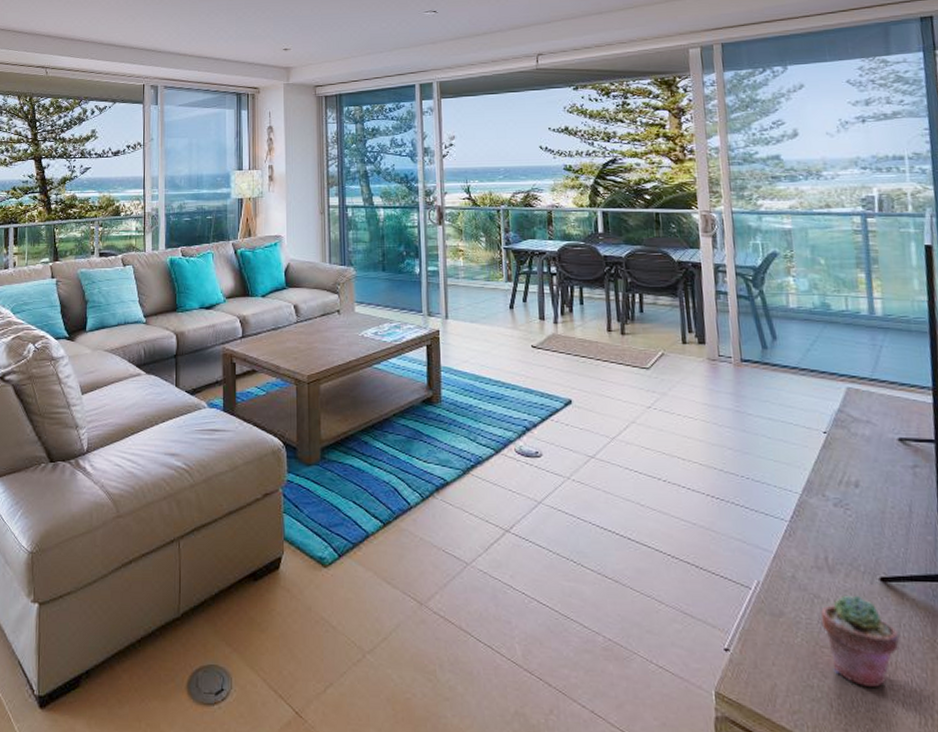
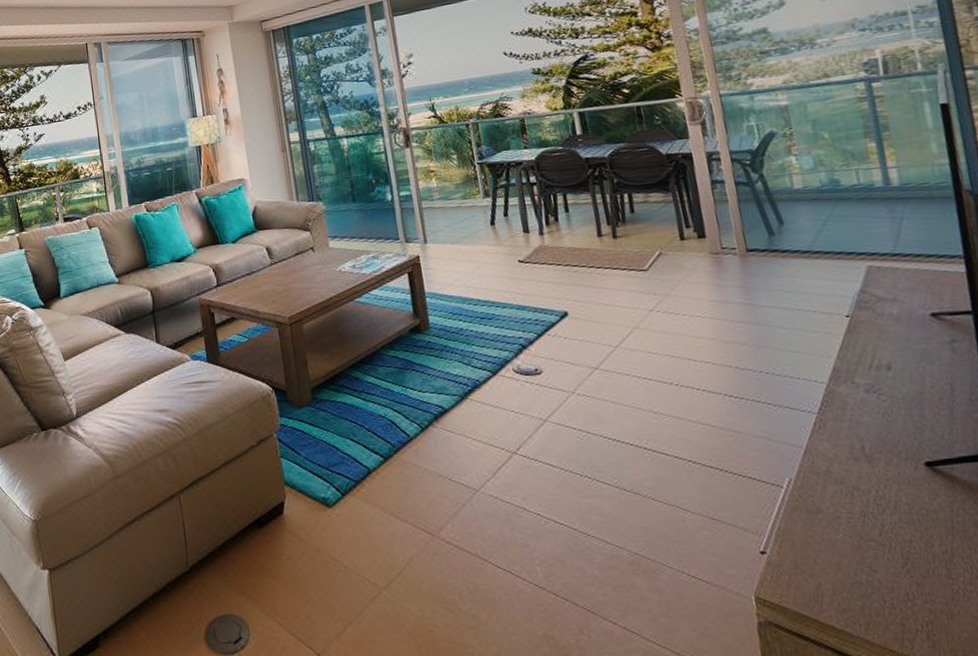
potted succulent: present [821,595,900,687] -> none [862,483,954,577]

